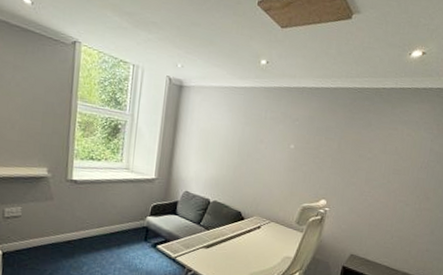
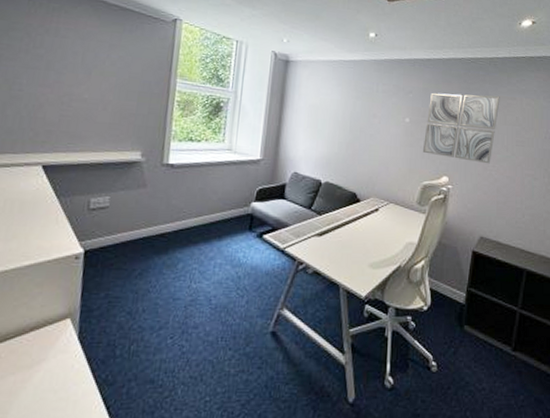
wall art: none [304,121,382,190] -> present [422,92,500,164]

